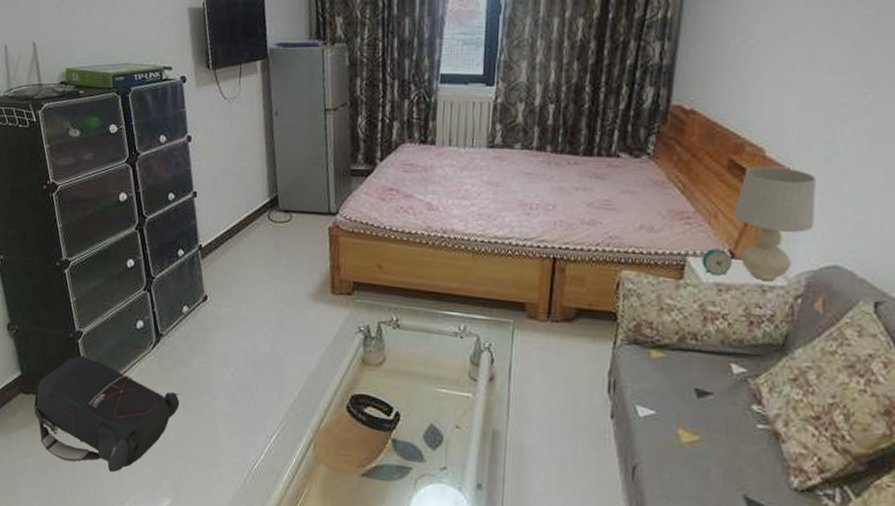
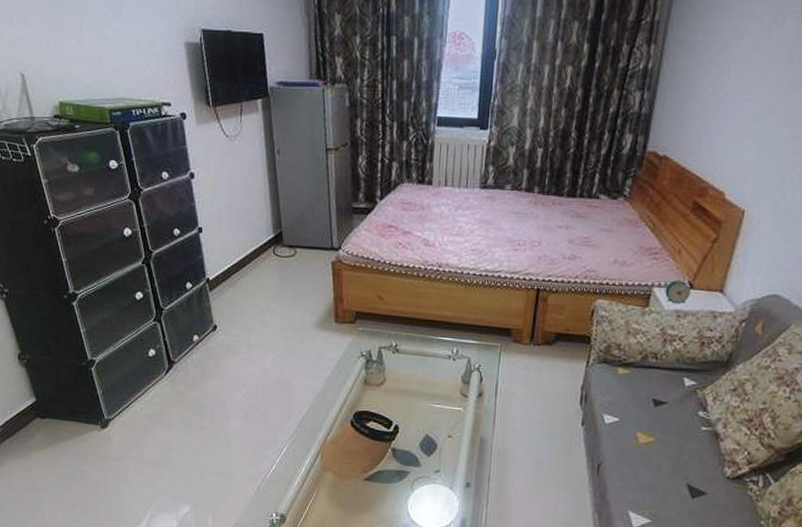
backpack: present [34,355,180,473] -> none [52,381,194,486]
table lamp: present [735,166,816,282] -> none [695,207,766,309]

